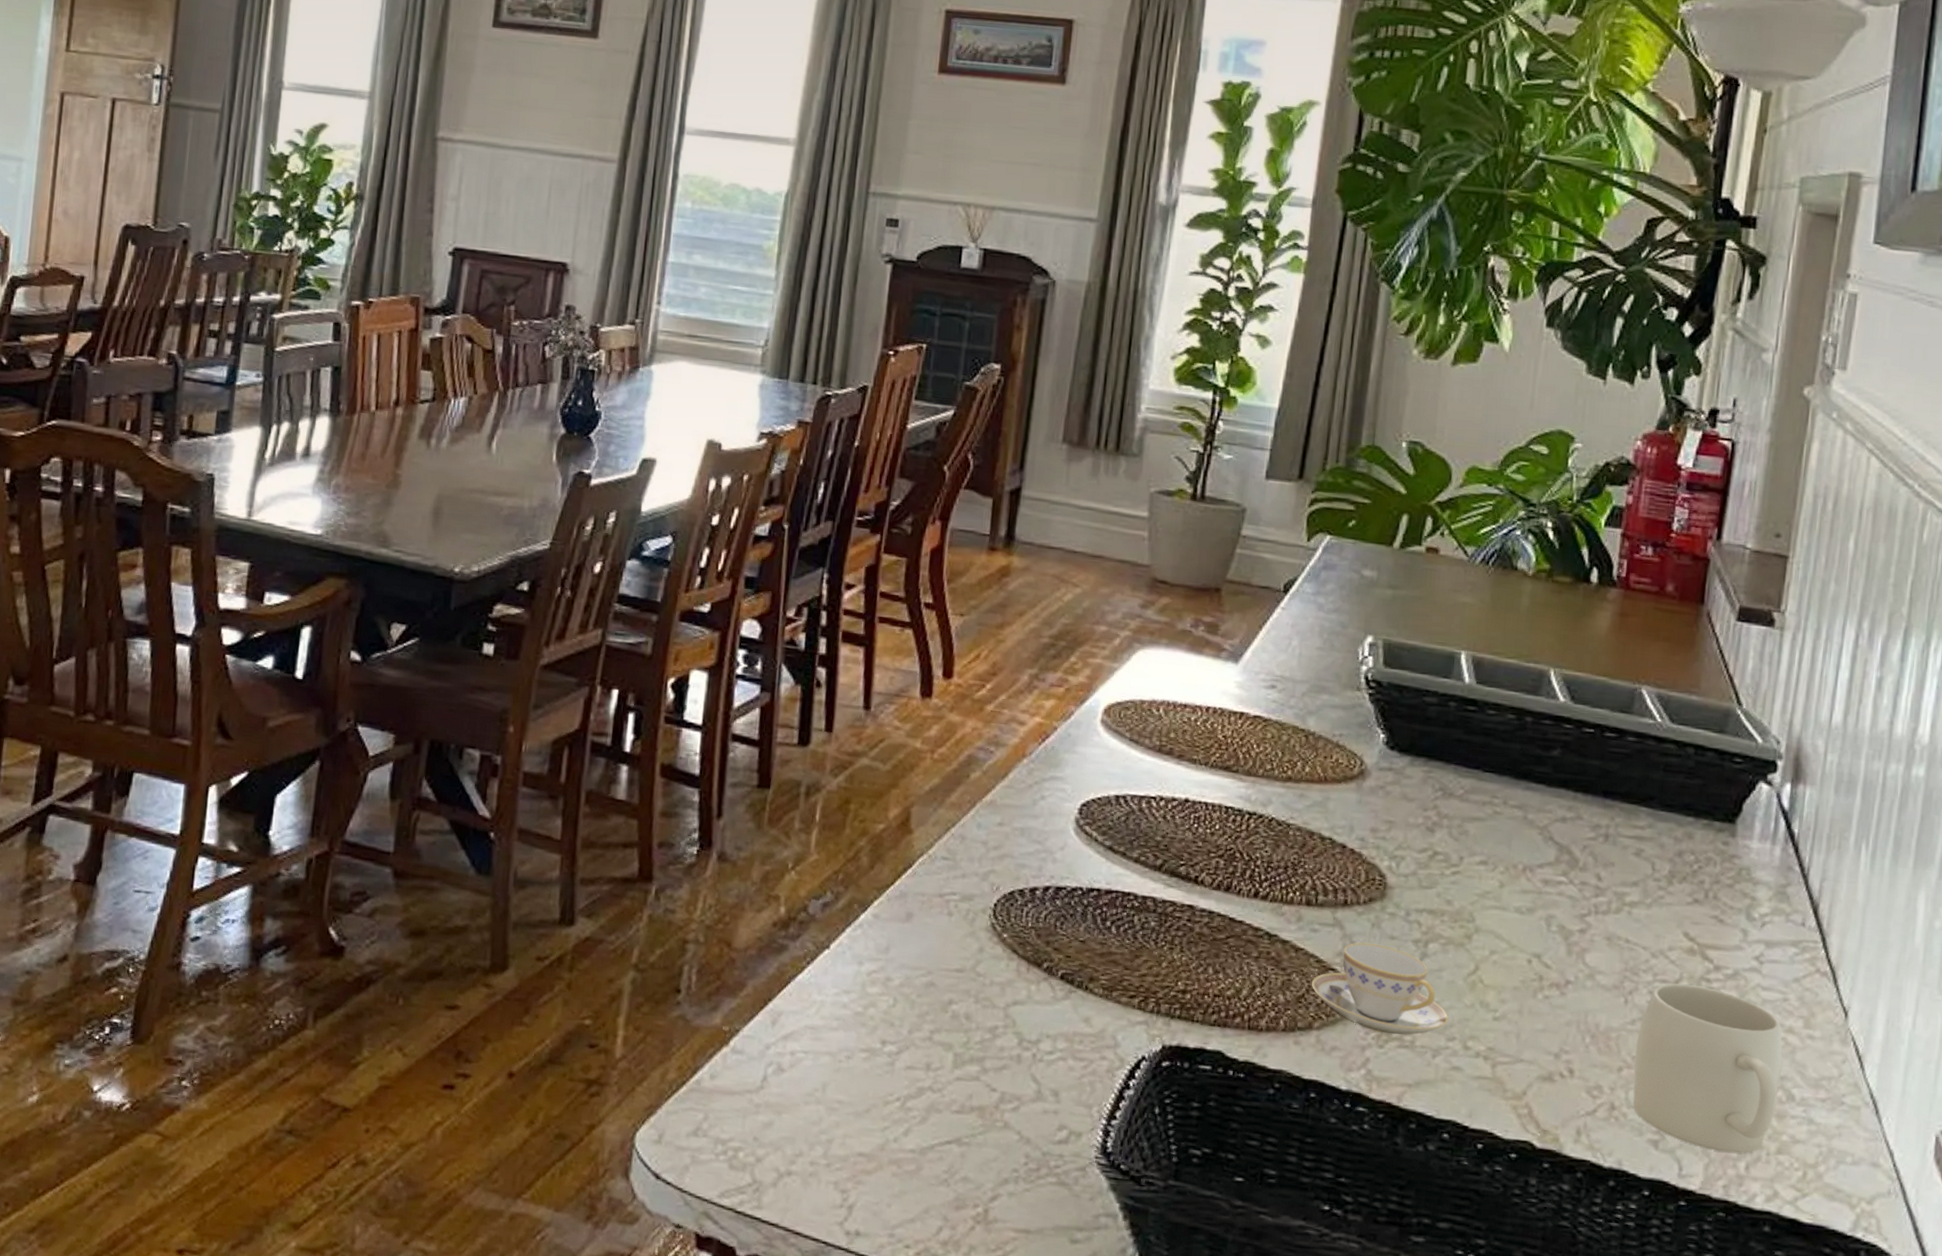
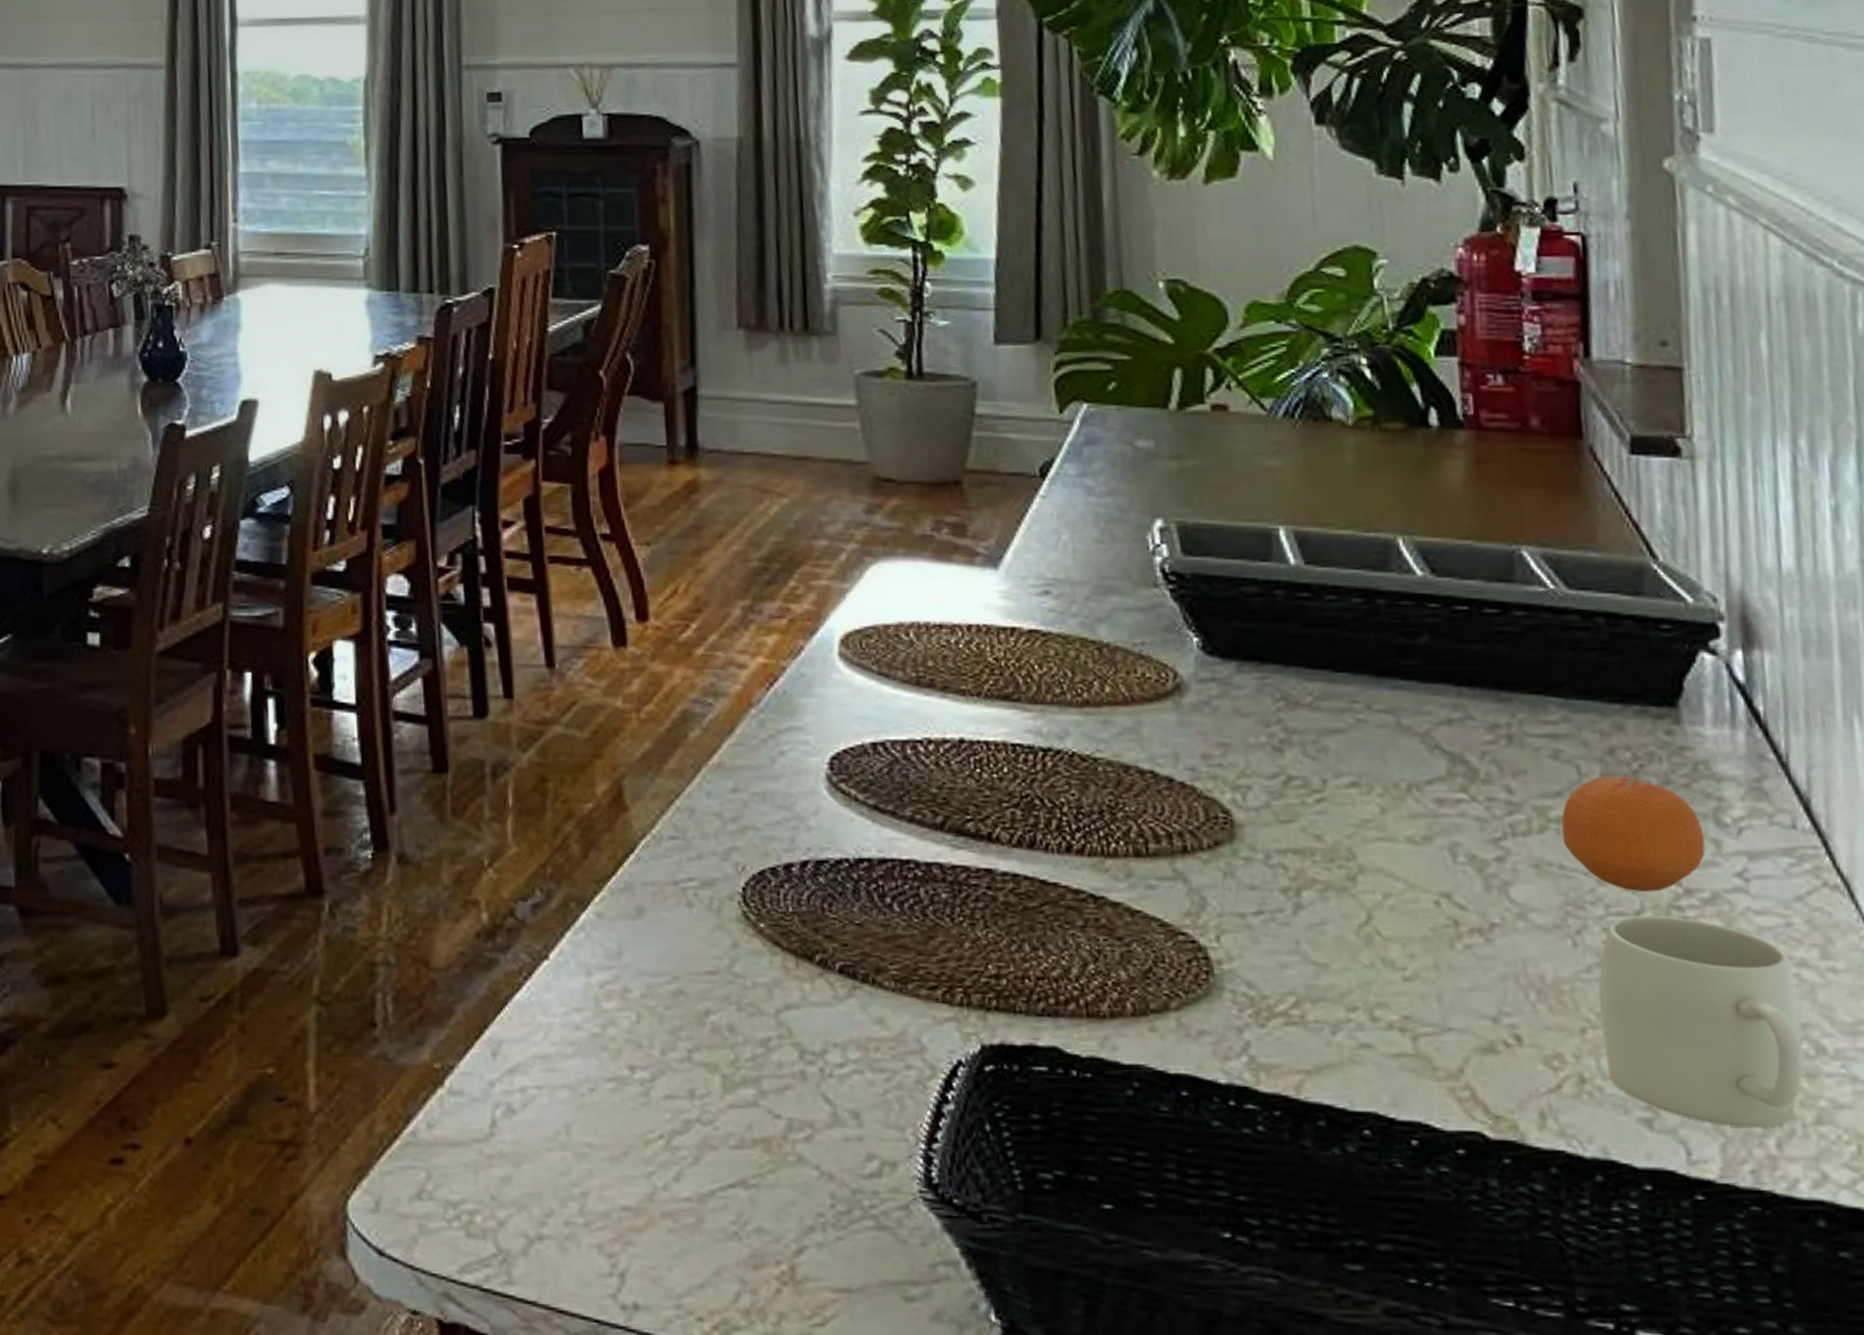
teacup: present [1311,942,1449,1035] -> none [1158,897,1345,1008]
fruit: none [1631,873,1737,966] -> present [1561,776,1706,892]

